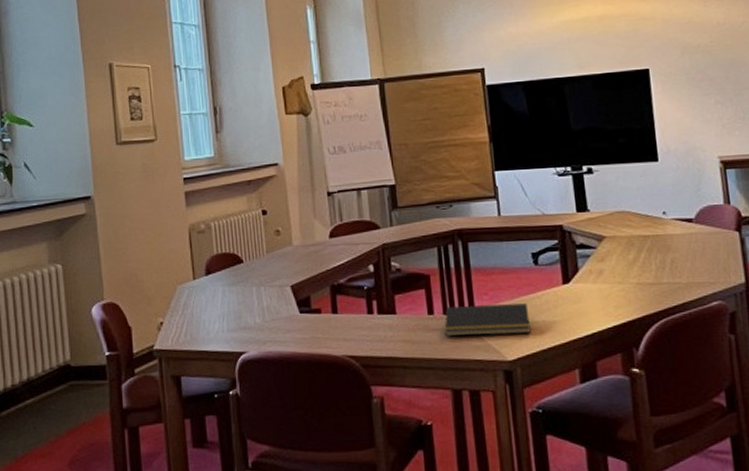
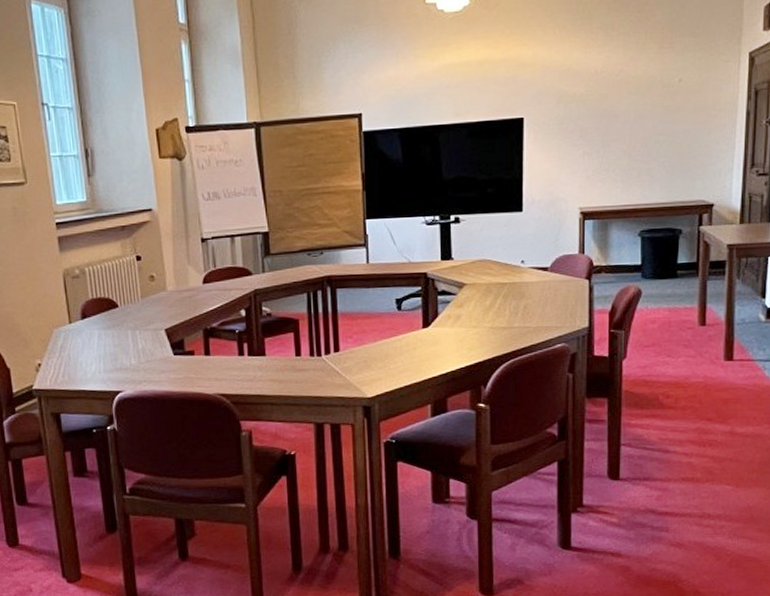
notepad: present [444,303,531,337] -> none [310,346,390,376]

